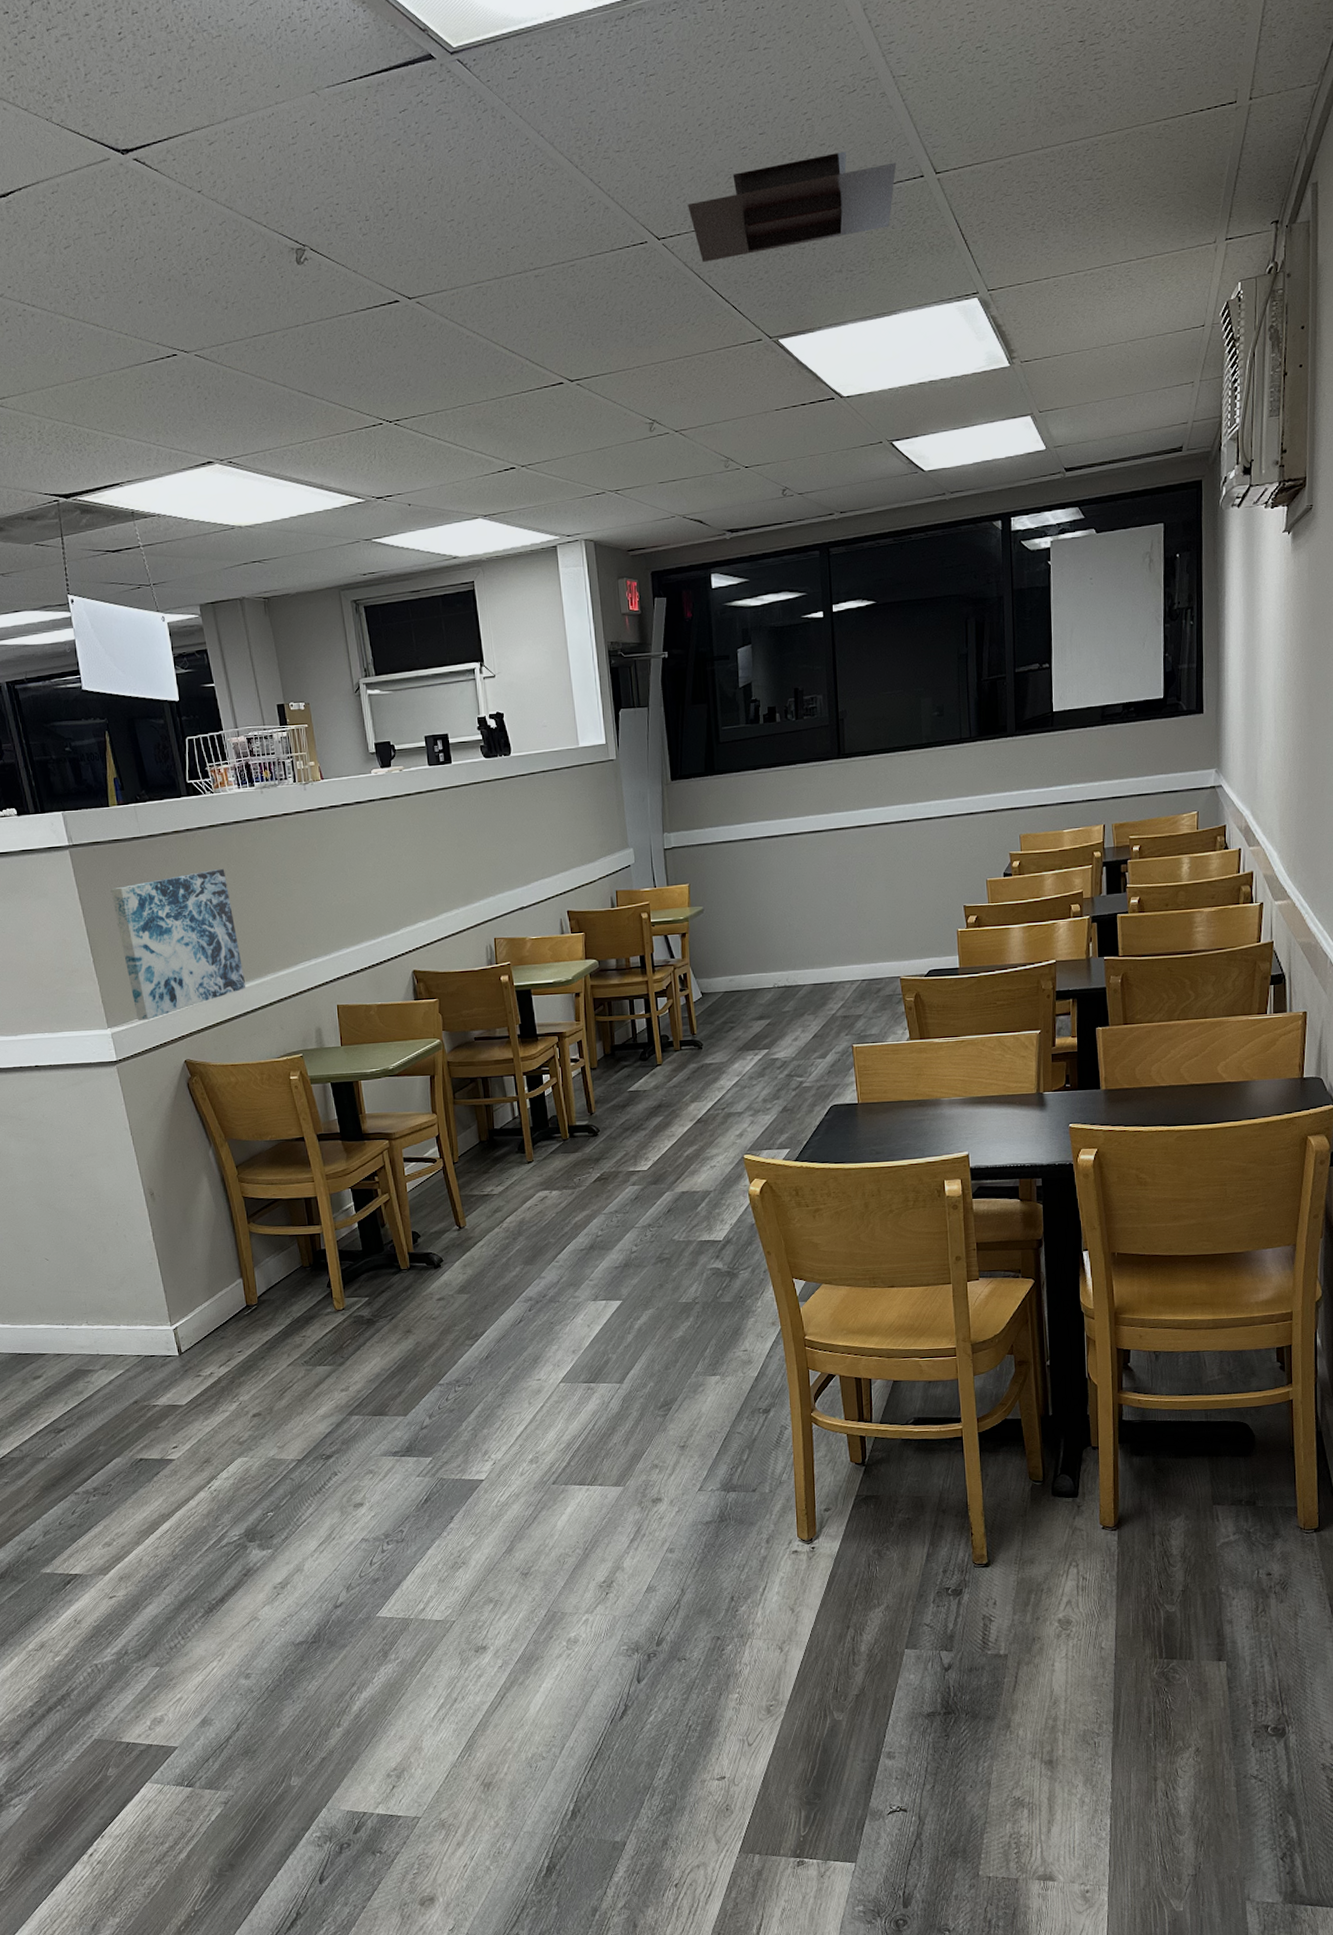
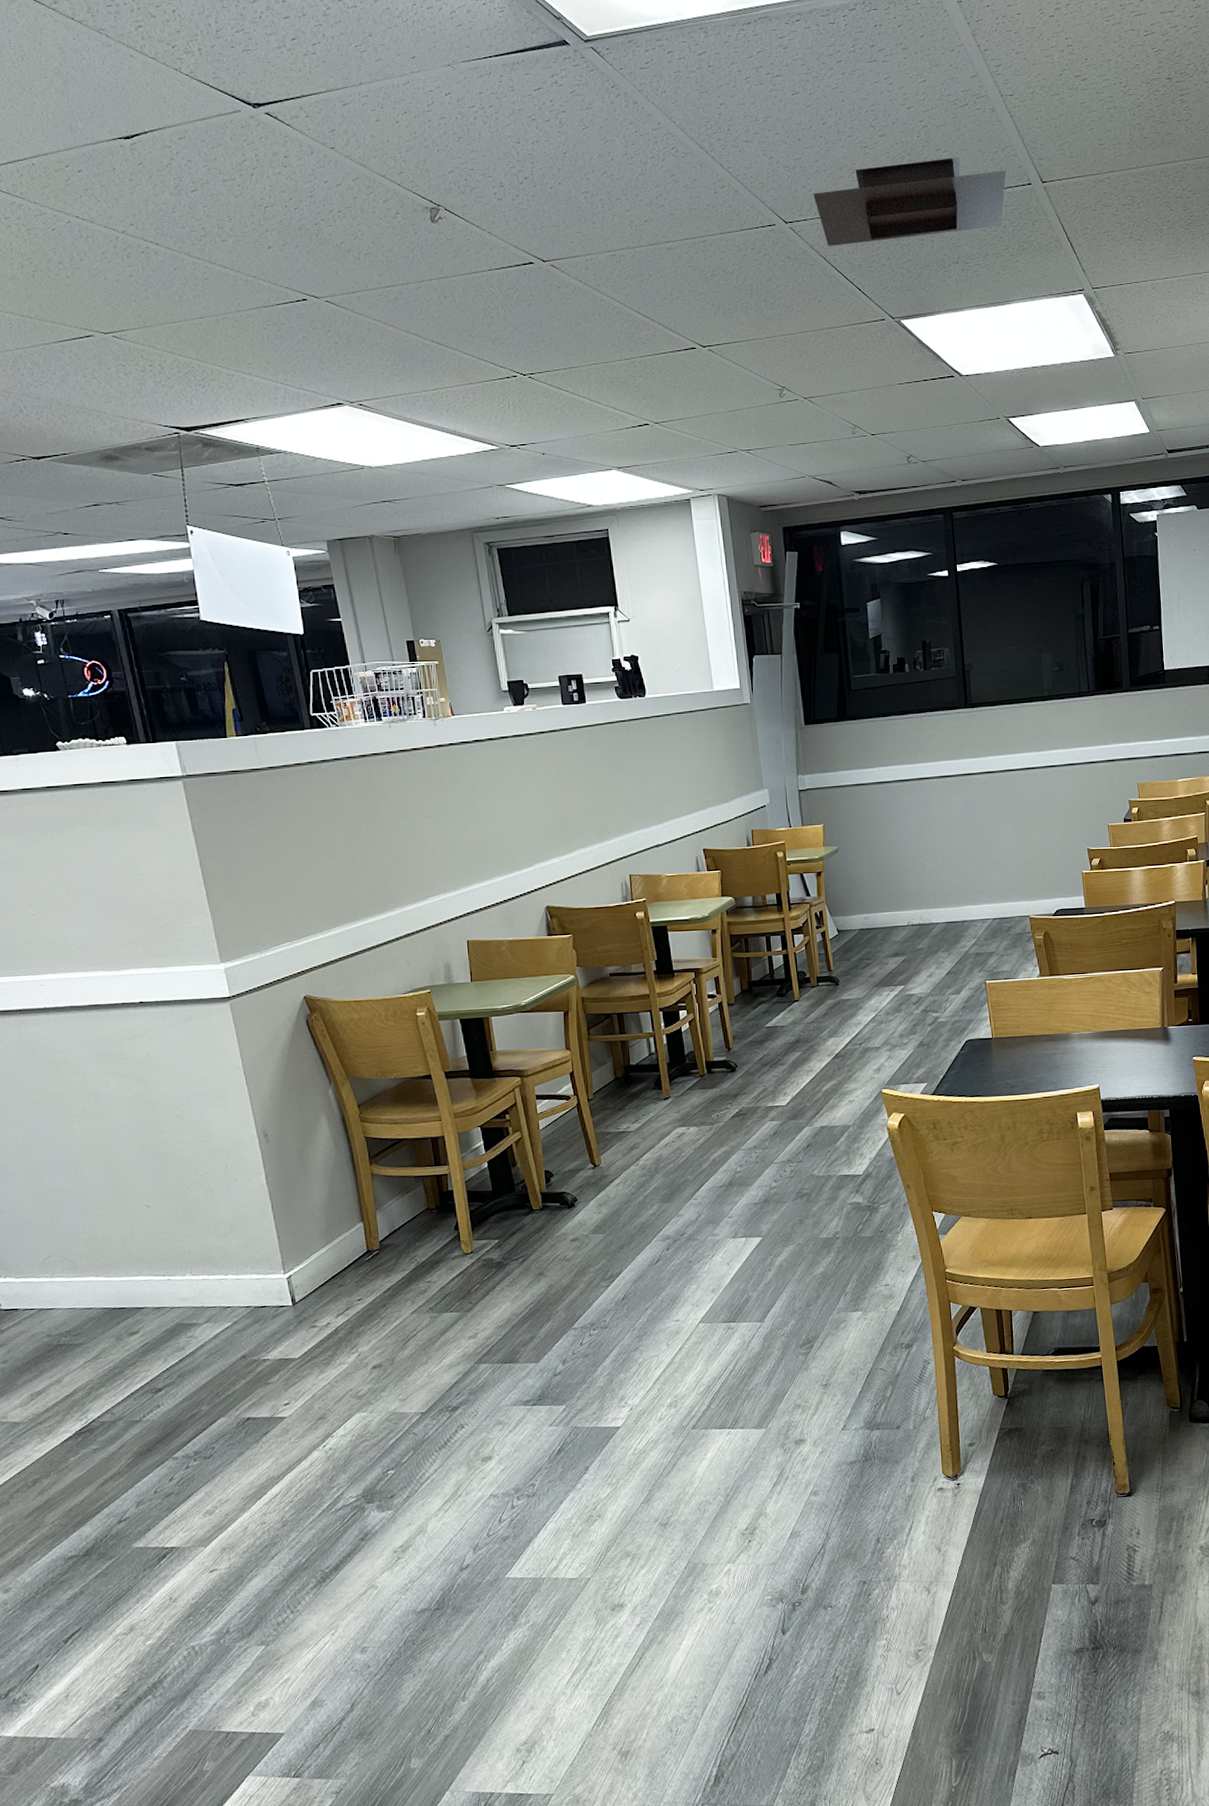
wall art: present [110,868,246,1020] -> none [227,801,371,955]

